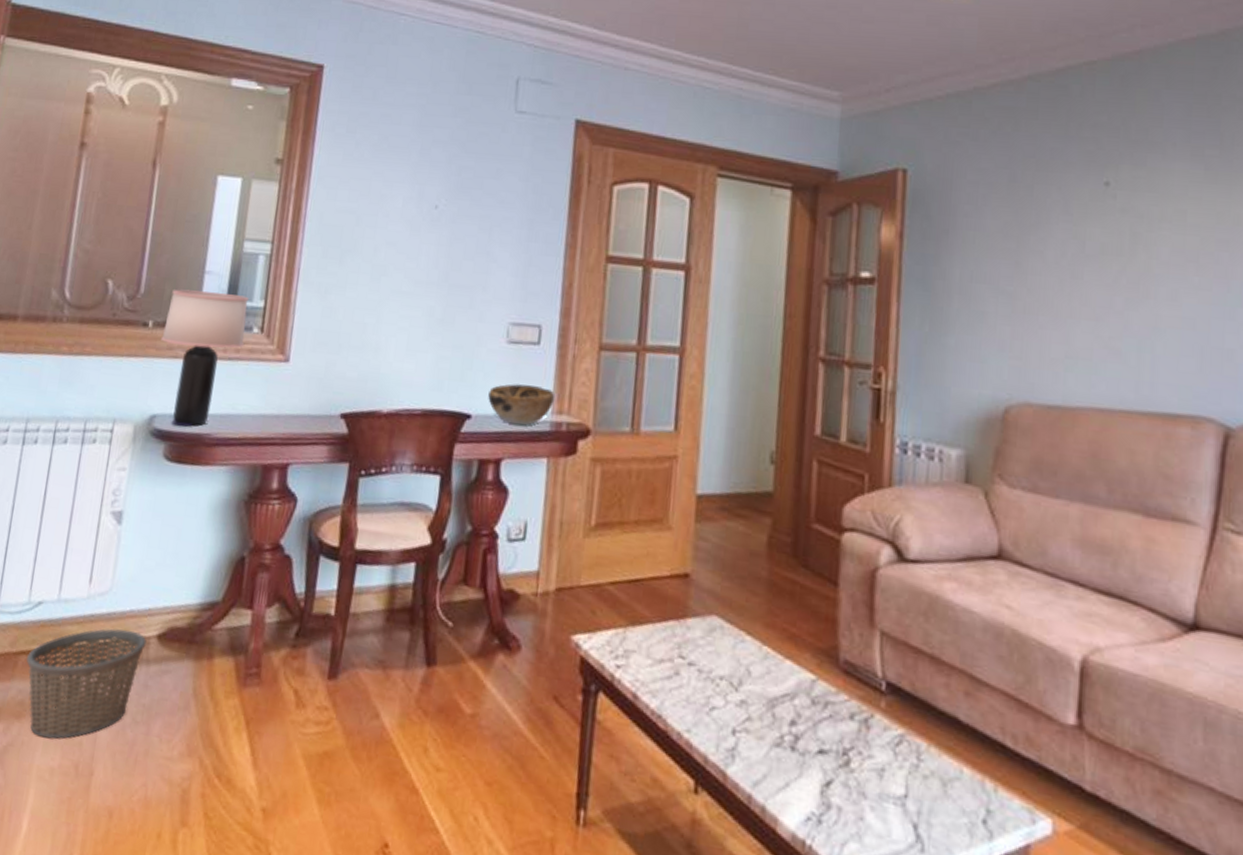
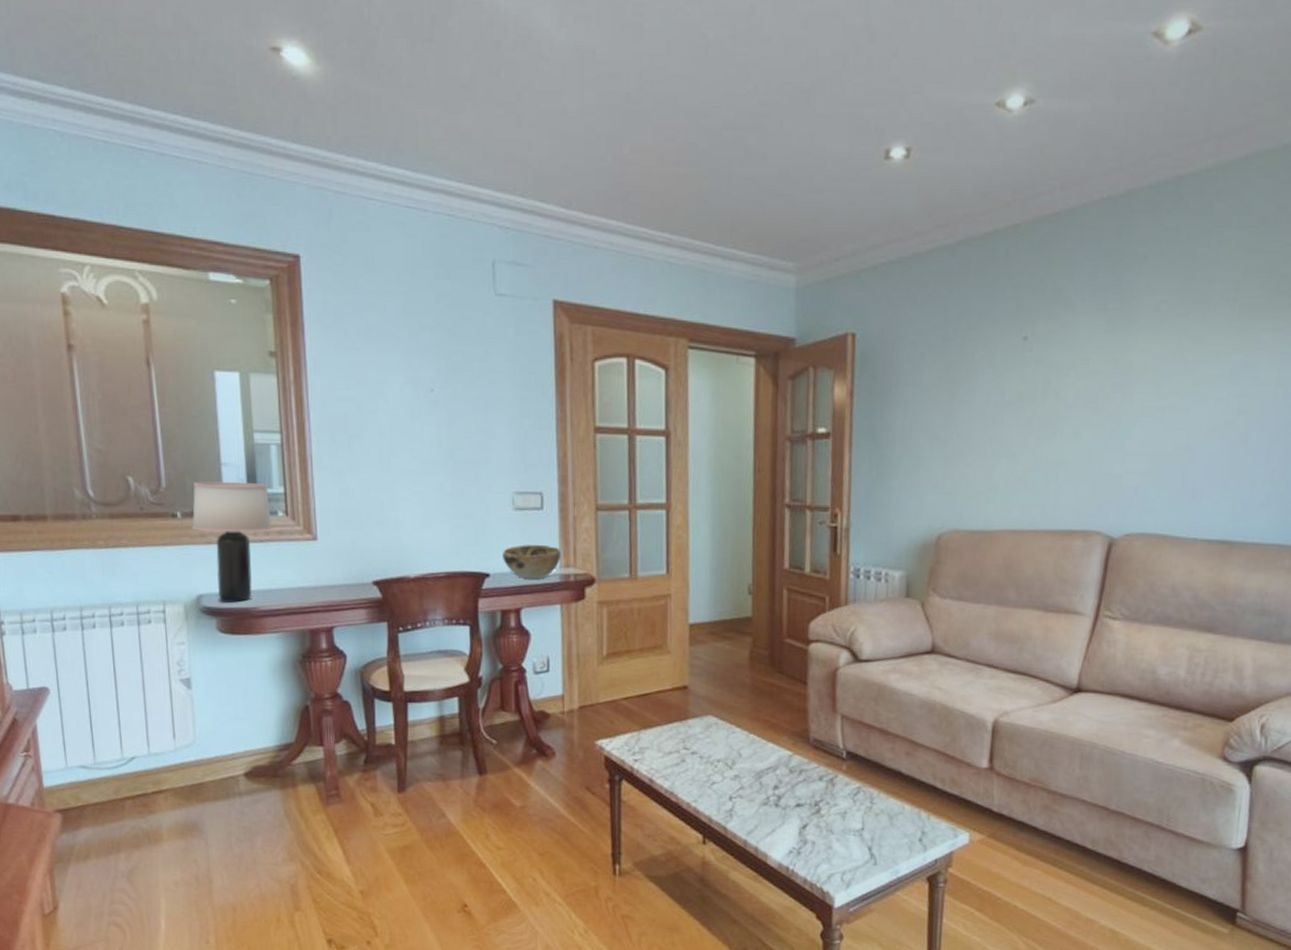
basket: present [26,629,147,740] -> none [132,772,236,860]

